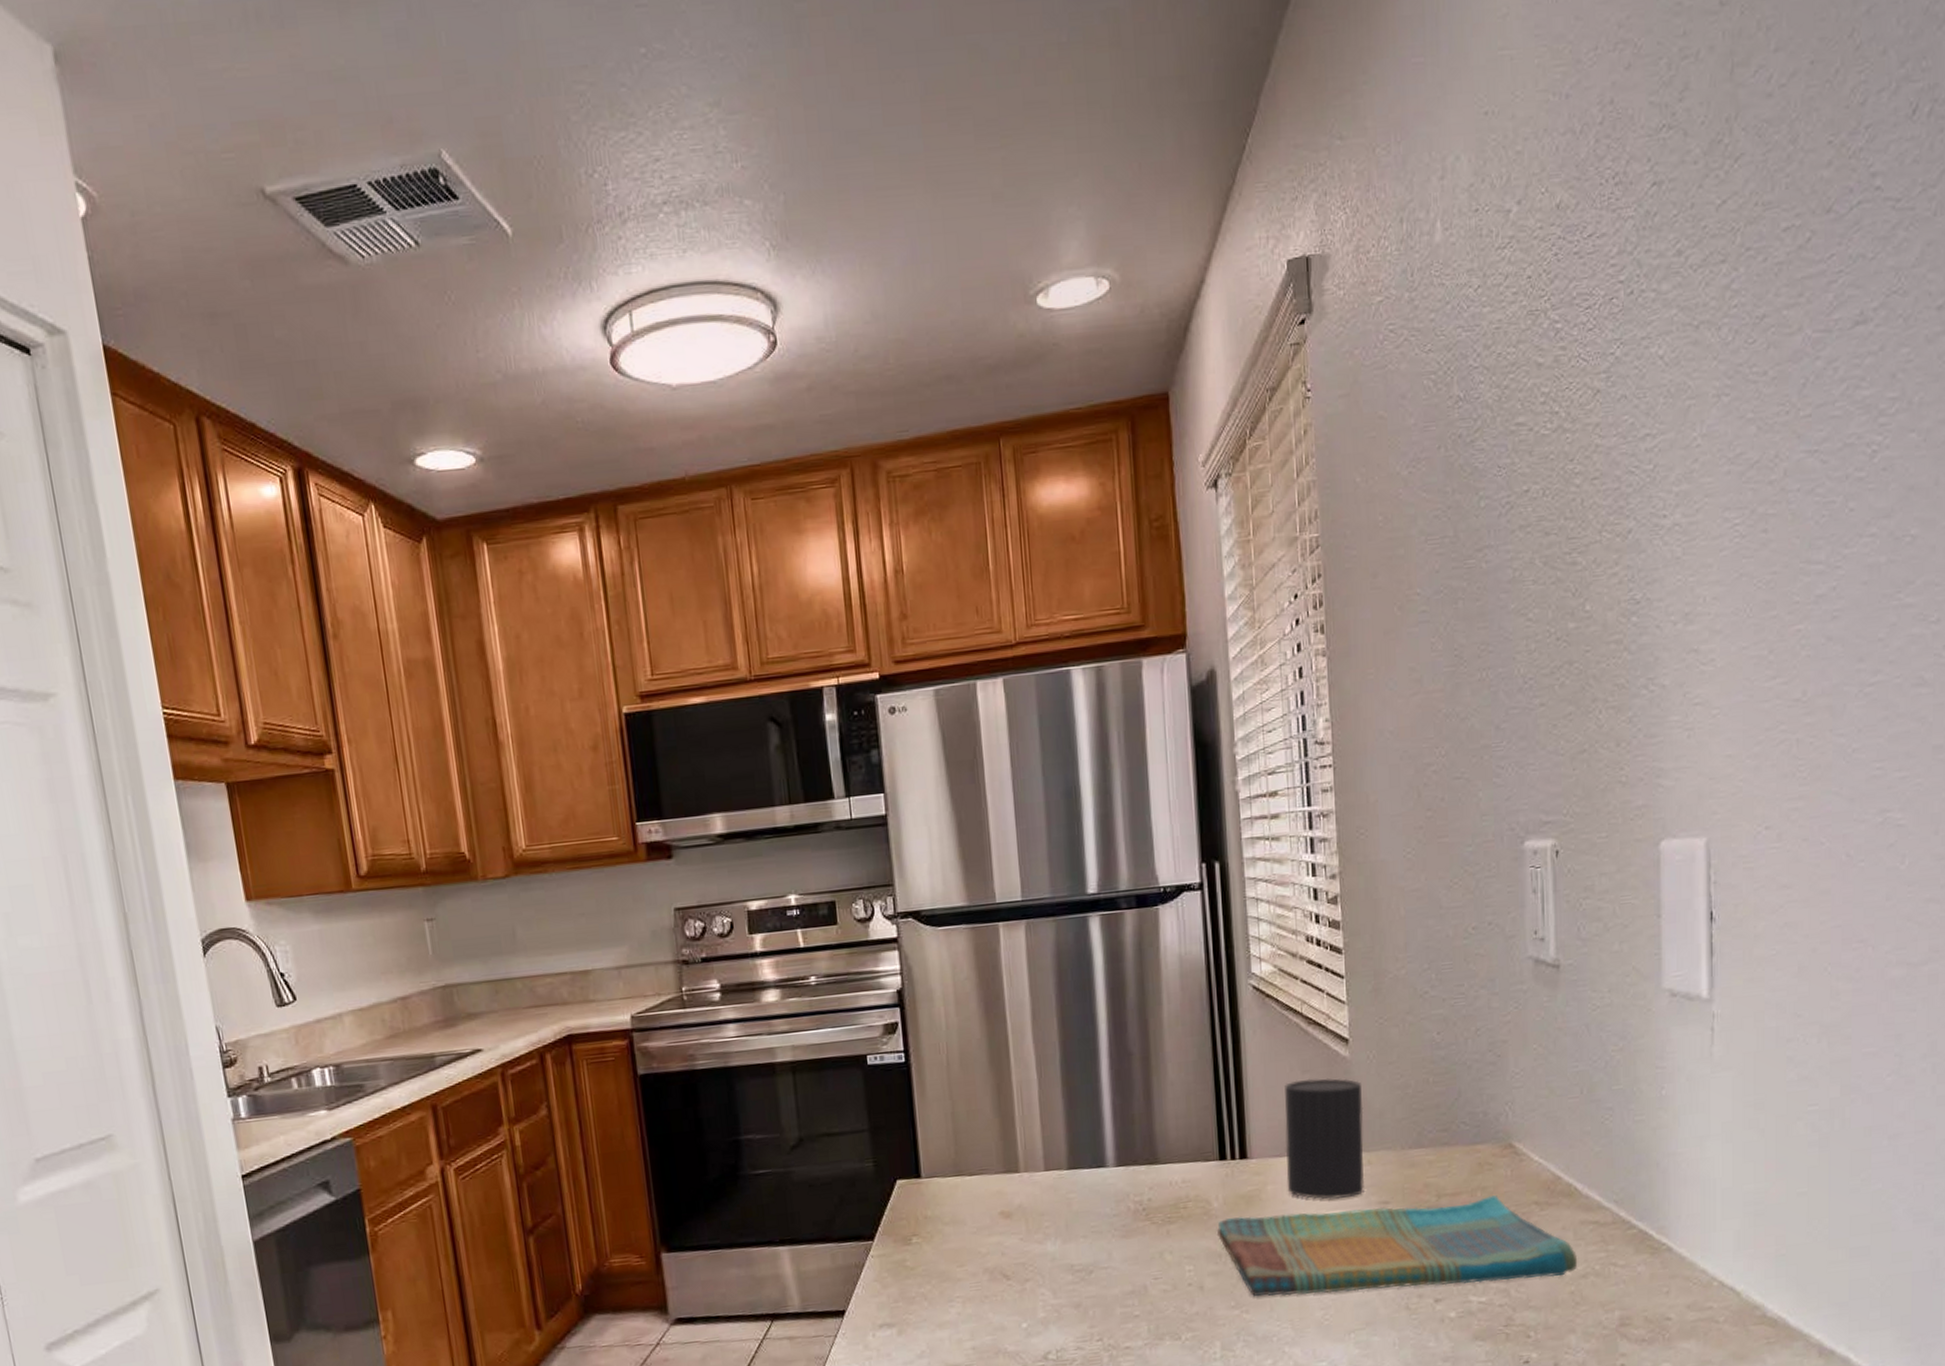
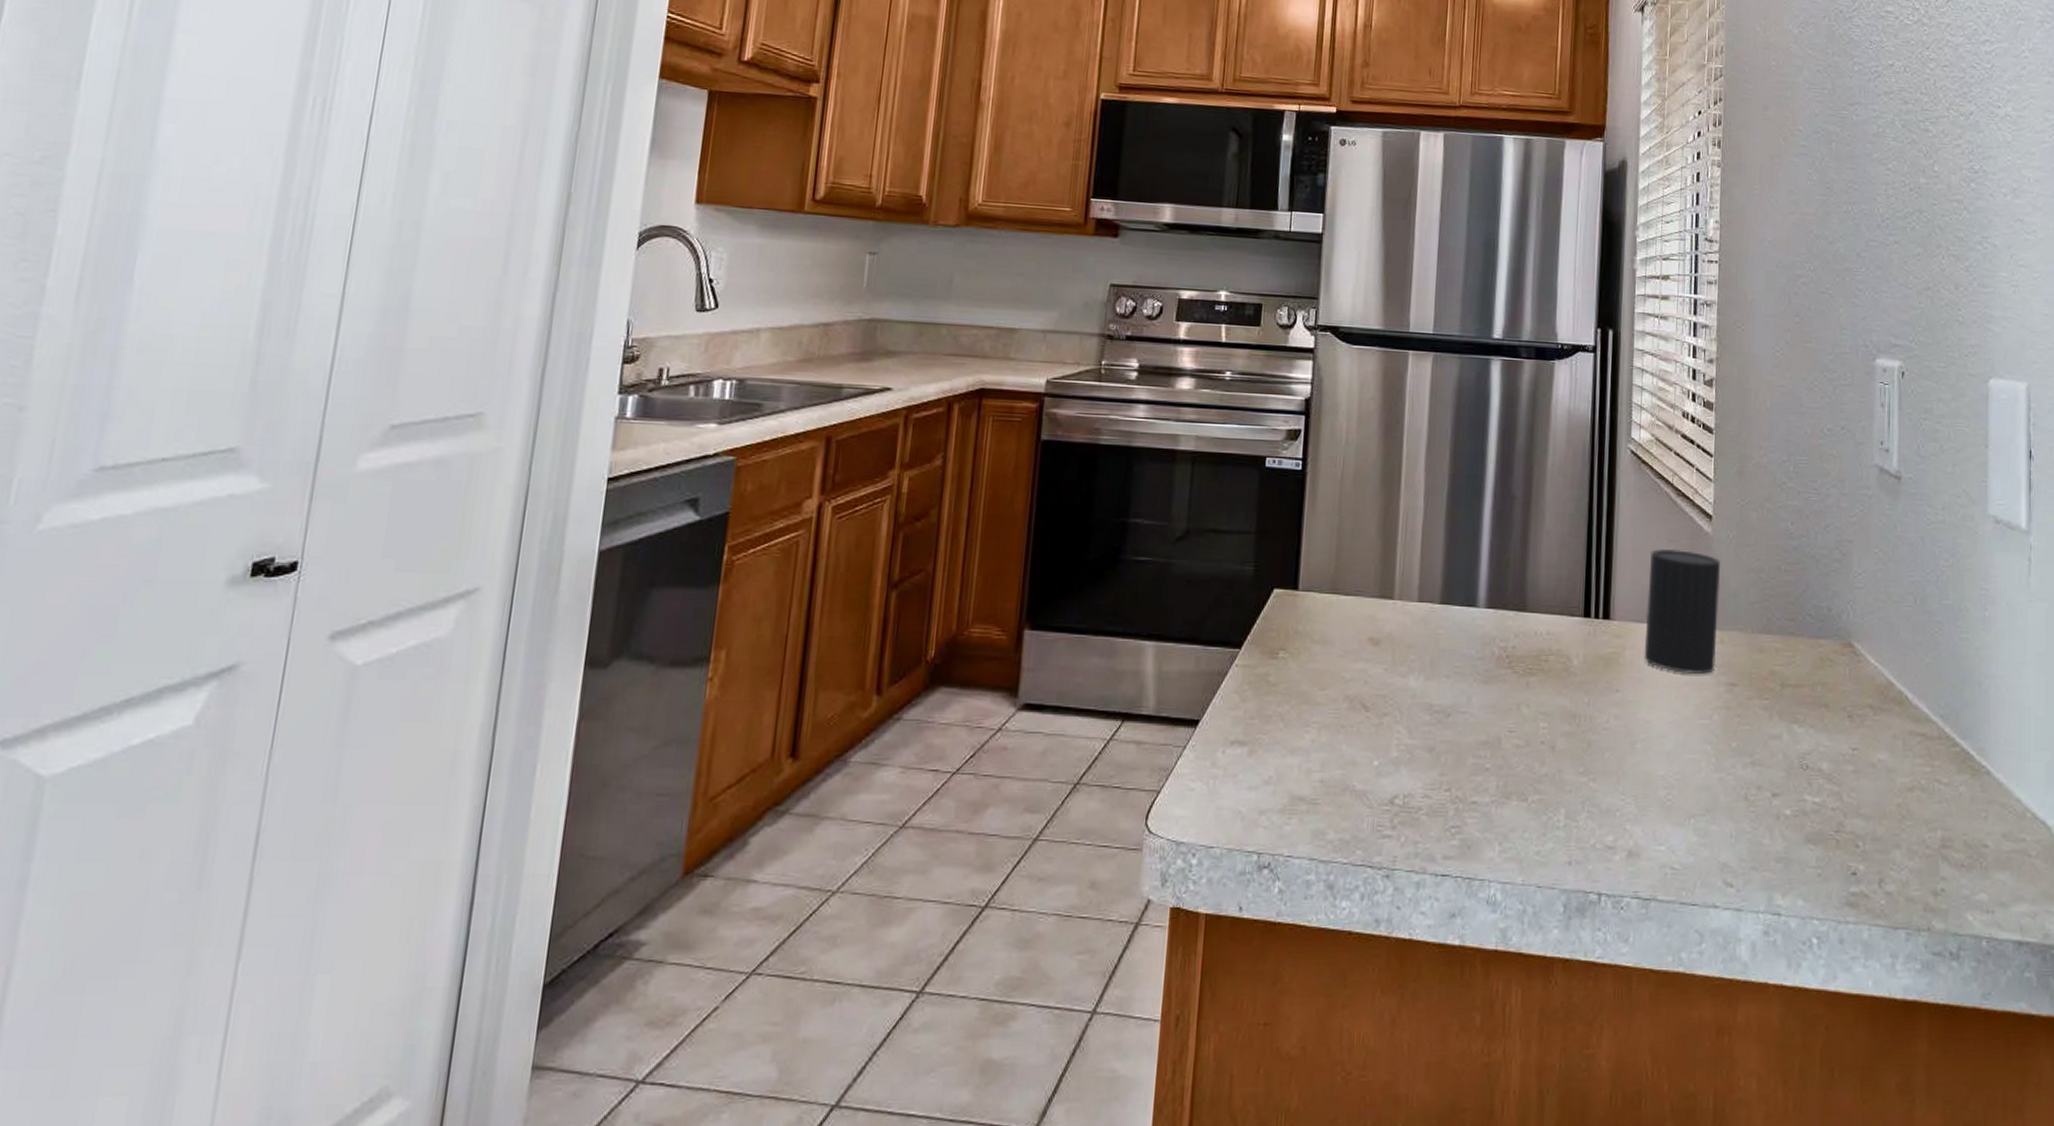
dish towel: present [1216,1195,1578,1297] -> none [1573,677,1906,786]

